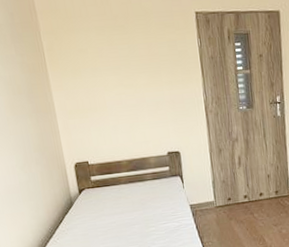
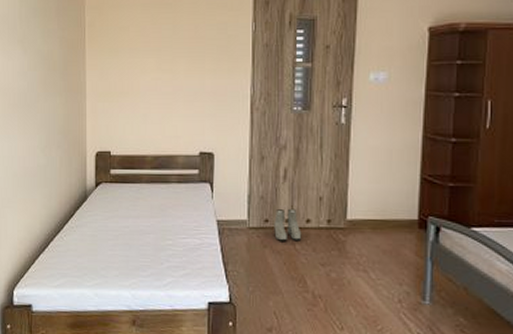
boots: none [235,186,258,213] -> present [274,208,302,241]

